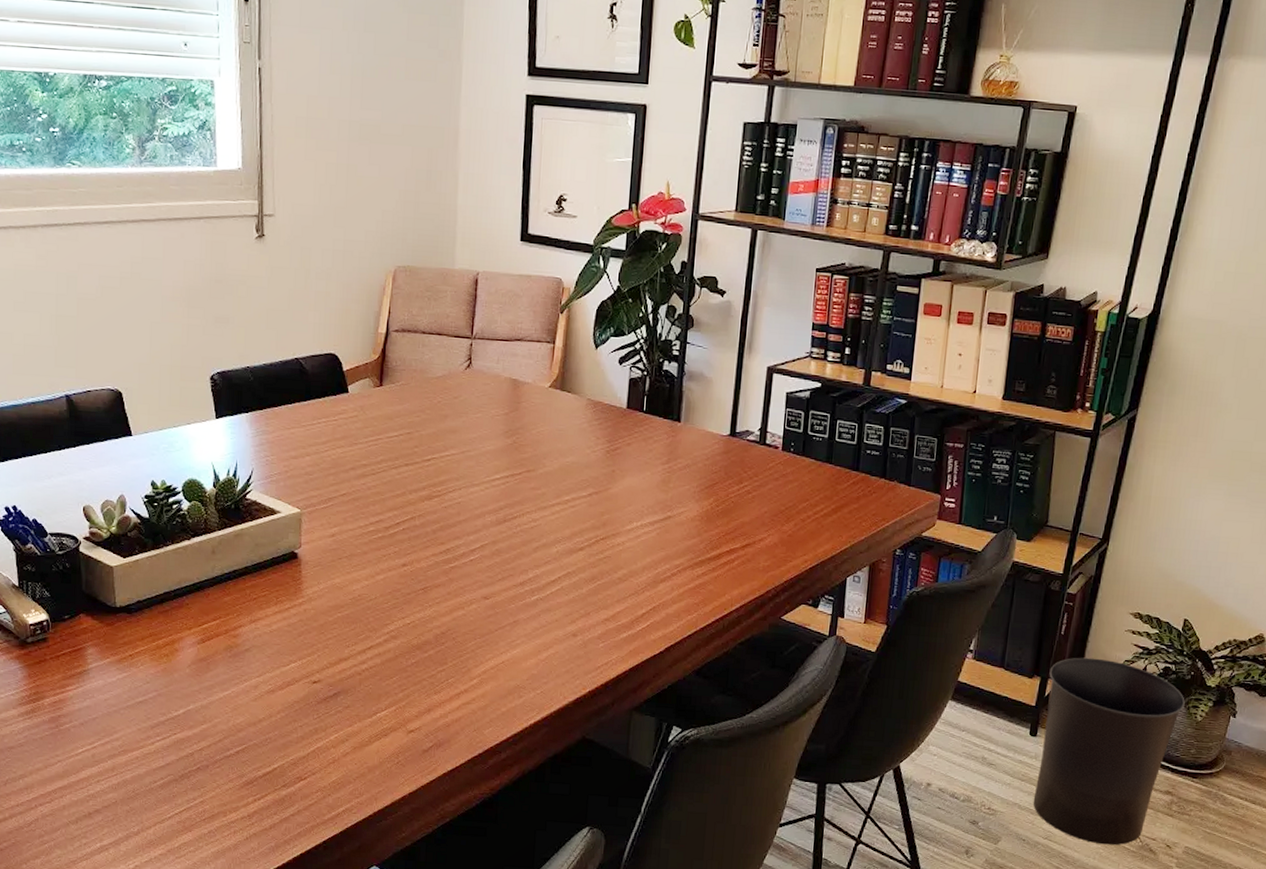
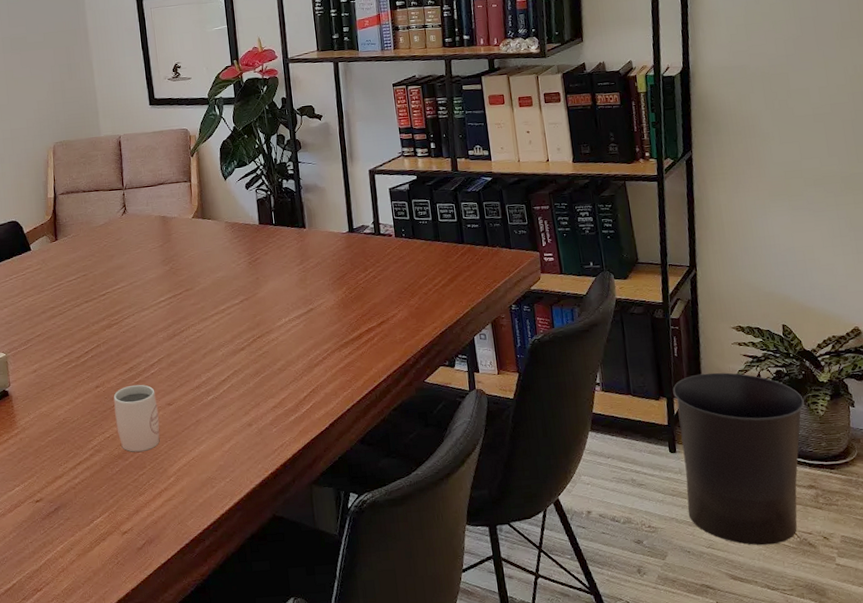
mug: none [419,569,473,647] -> present [113,384,161,453]

